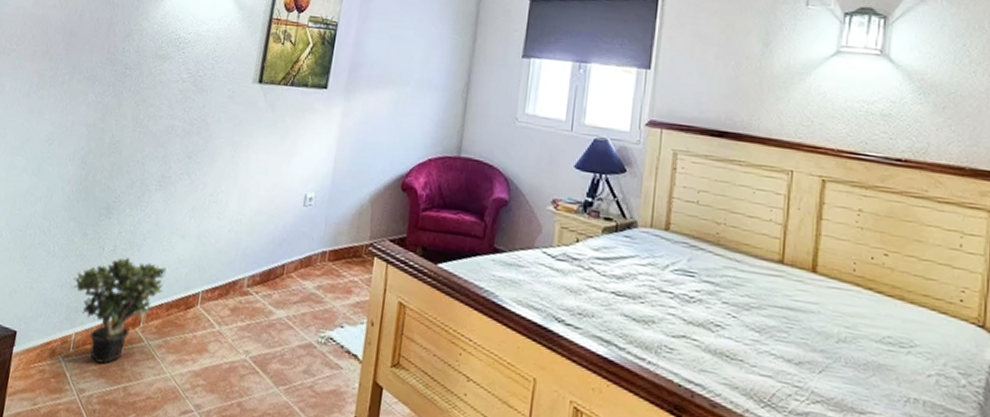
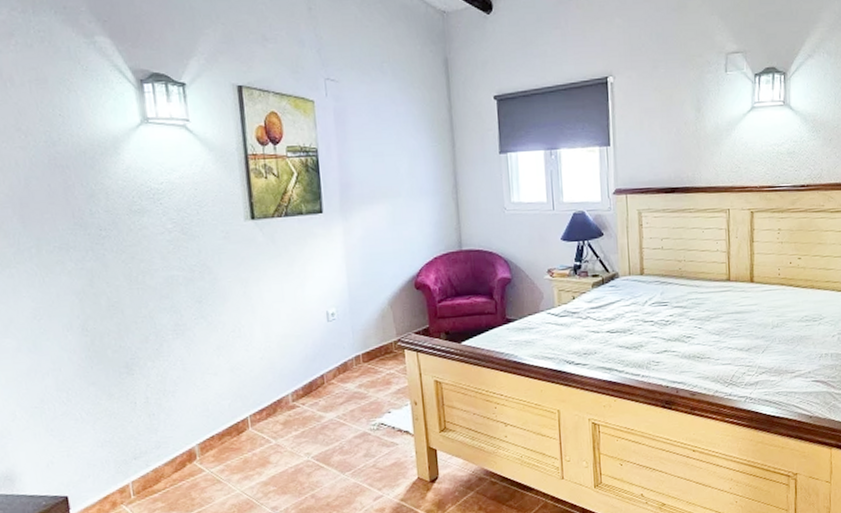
potted plant: present [72,257,166,364] -> none [112,404,210,500]

